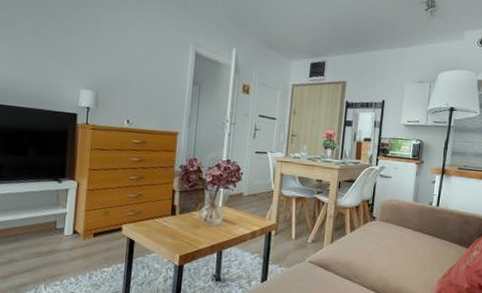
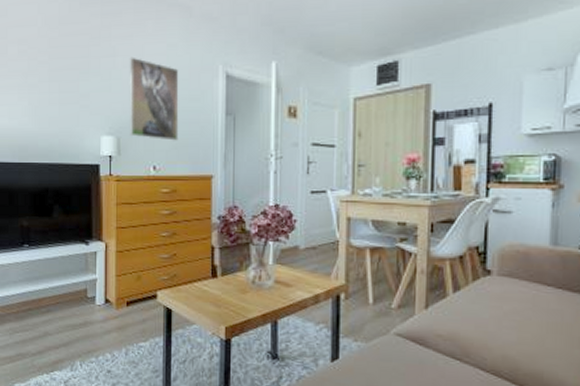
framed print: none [108,25,156,101] -> present [129,57,179,141]

